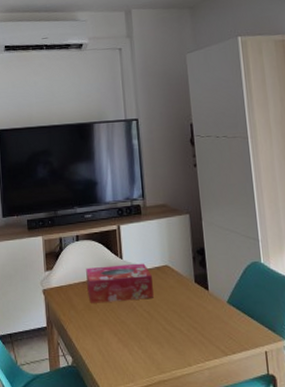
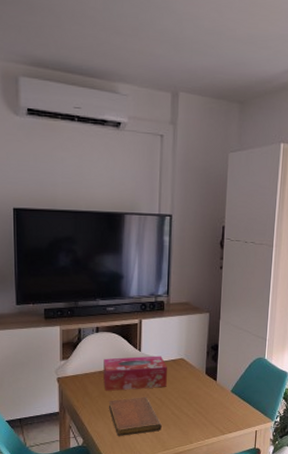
notebook: none [94,310,154,355] -> present [108,397,162,436]

